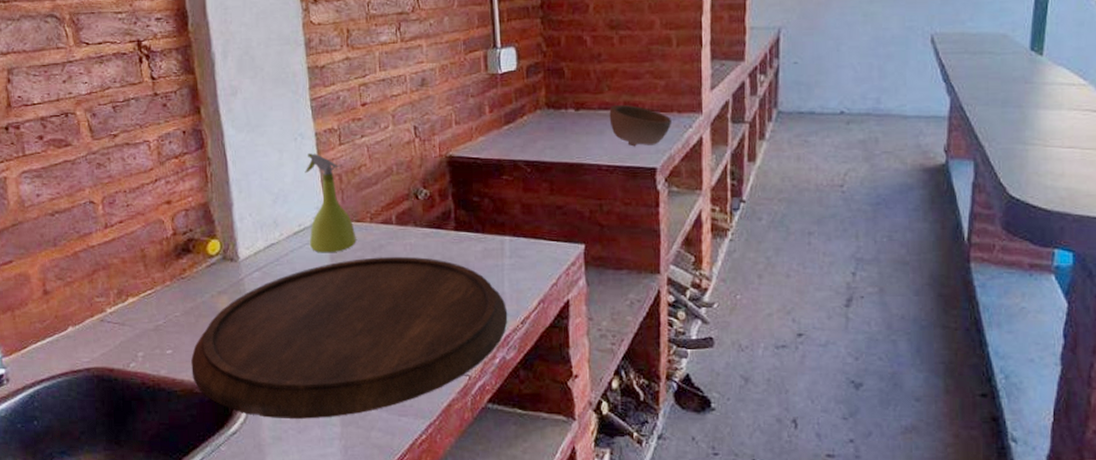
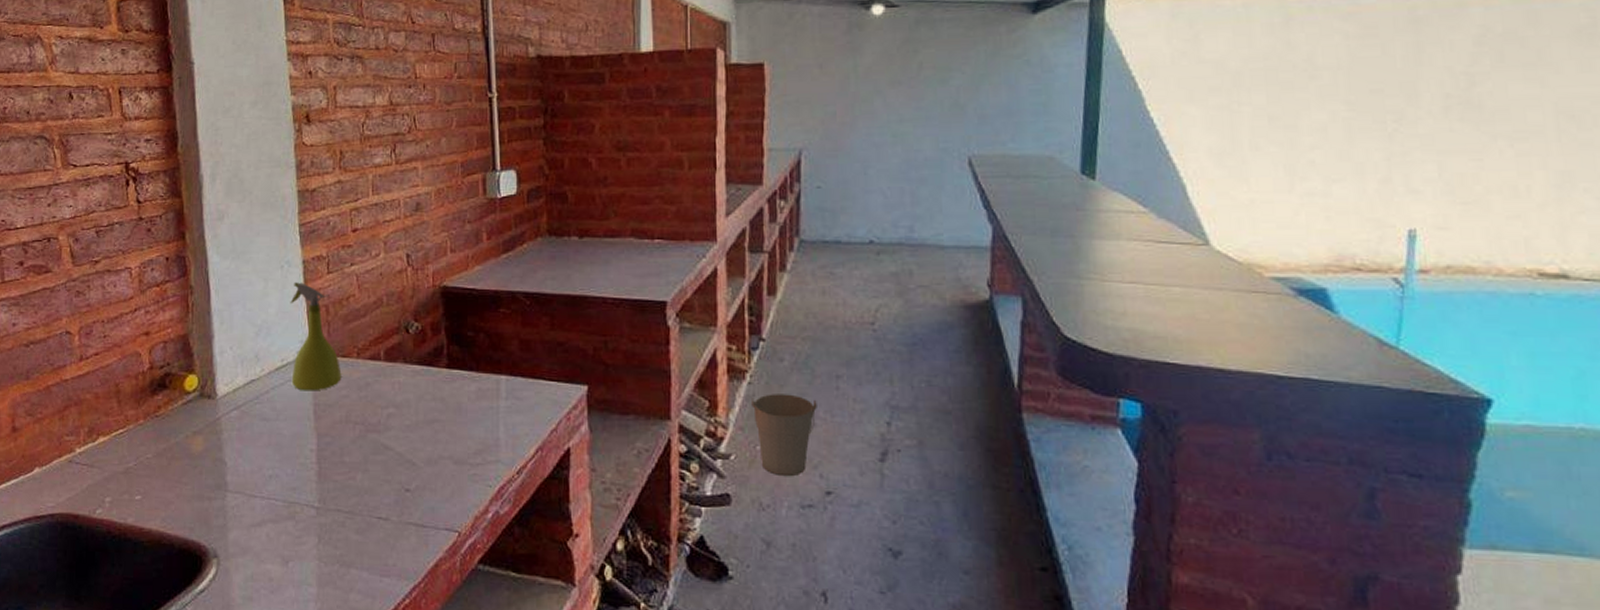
cutting board: present [191,257,508,419] -> none [160,396,502,577]
wooden bowl: present [609,104,671,147] -> none [615,231,683,278]
bucket: none [733,249,791,322] -> present [751,394,817,477]

